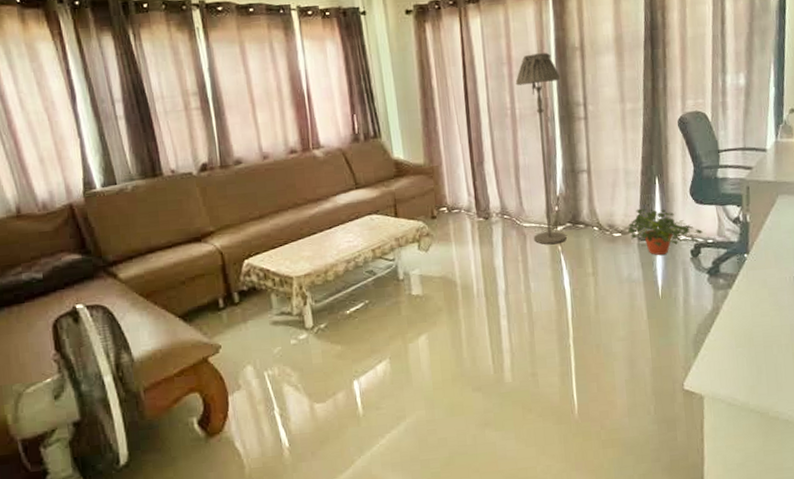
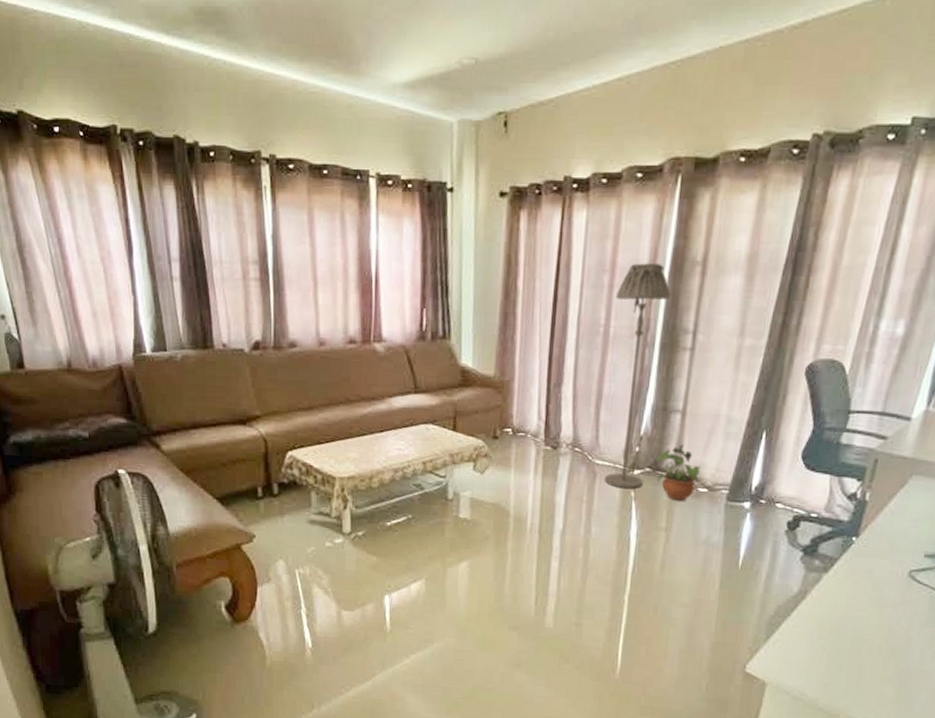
potted plant: none [573,198,612,248] -> present [655,444,700,501]
potted plant: present [628,208,703,255] -> none [716,464,807,521]

